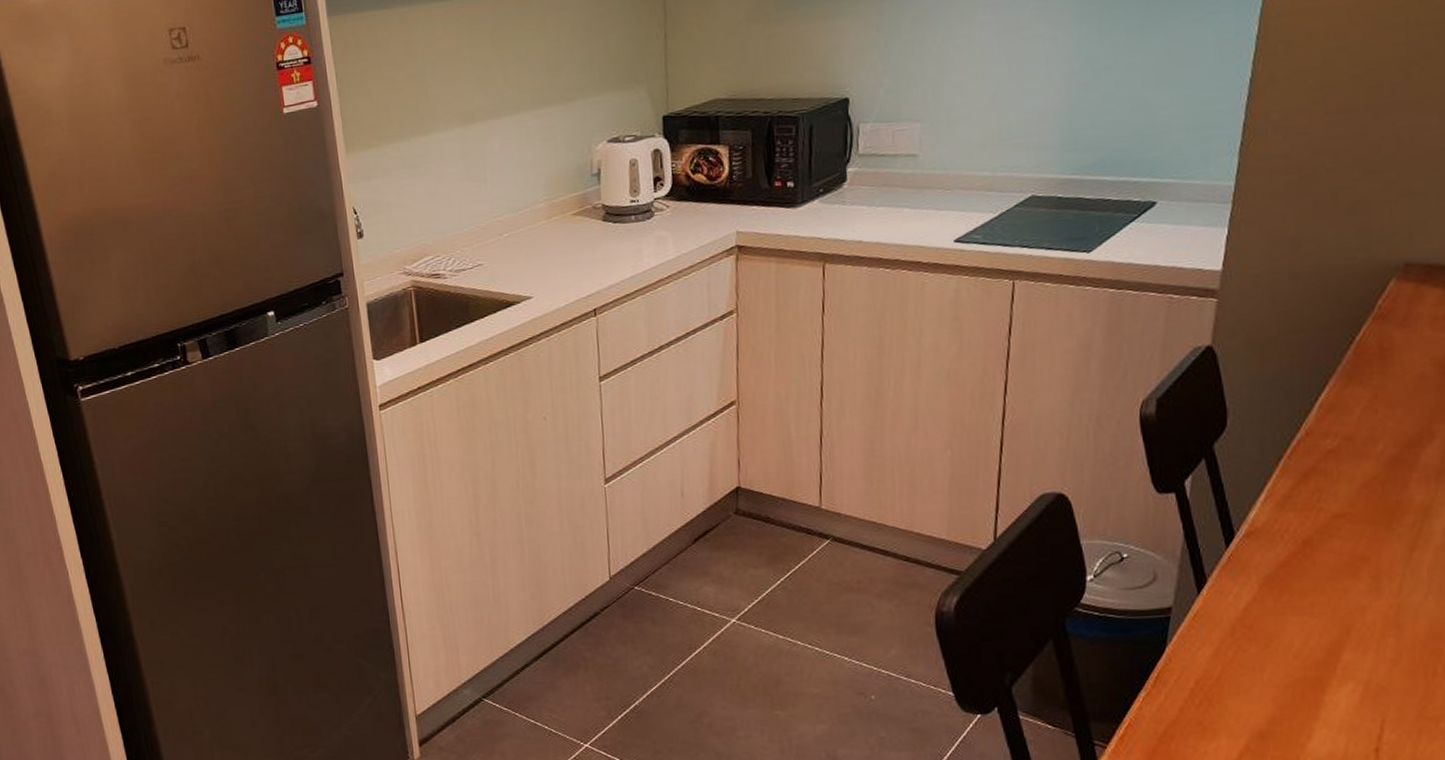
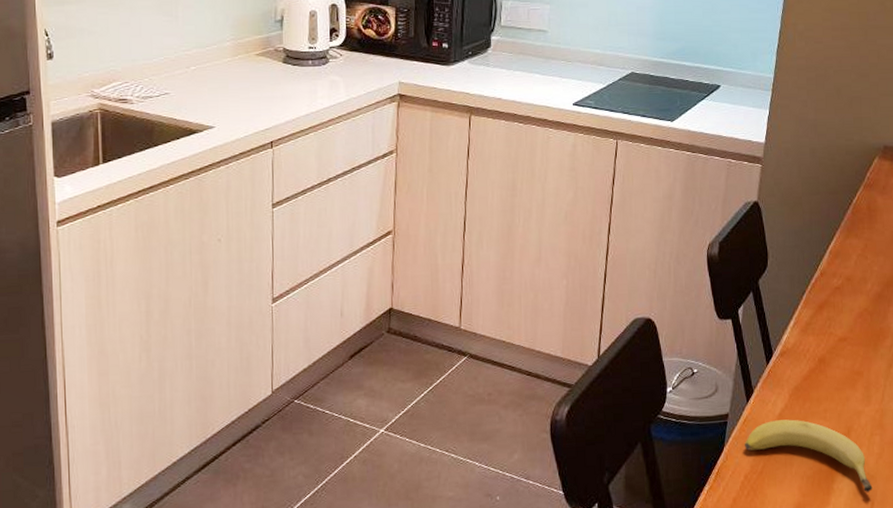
fruit: none [1193,615,1383,708] -> present [744,419,873,493]

